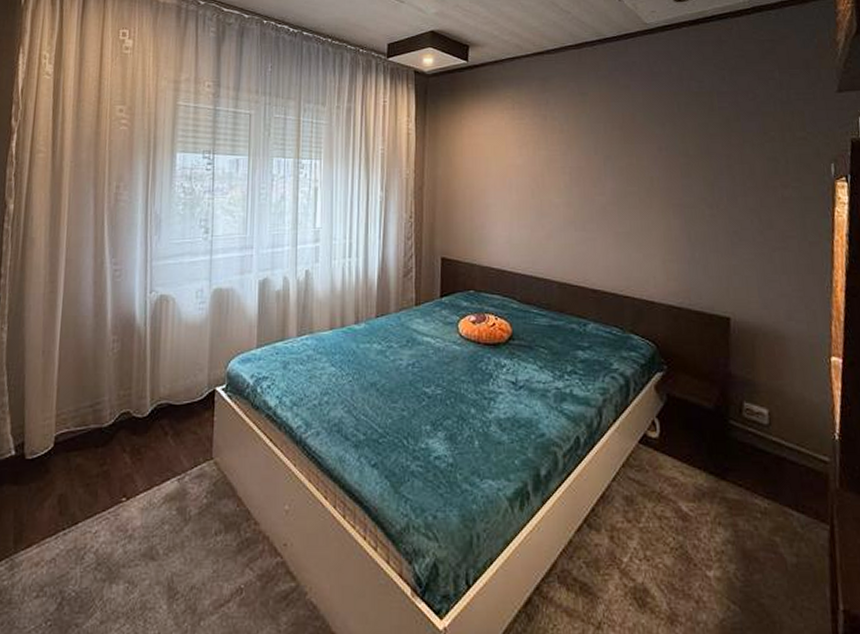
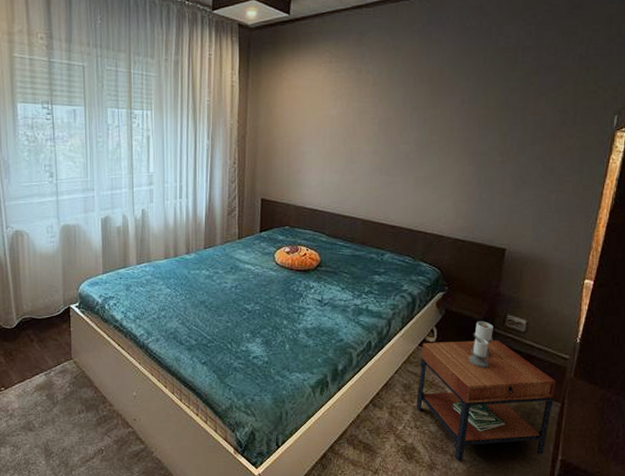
side table: none [642,410,820,610] -> present [416,321,556,461]

